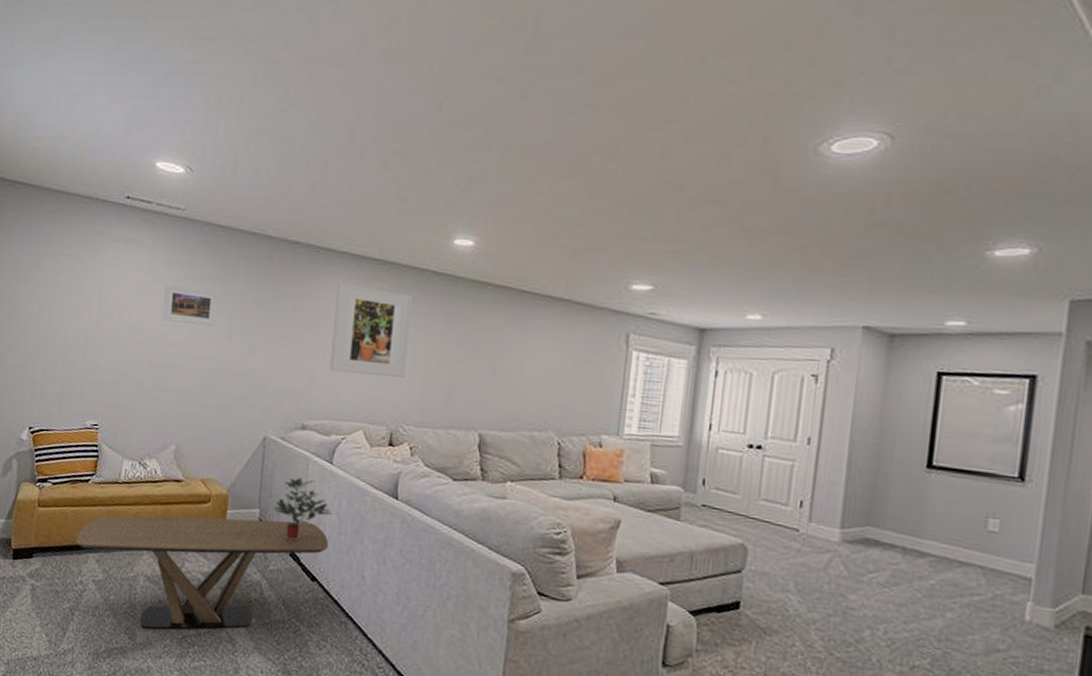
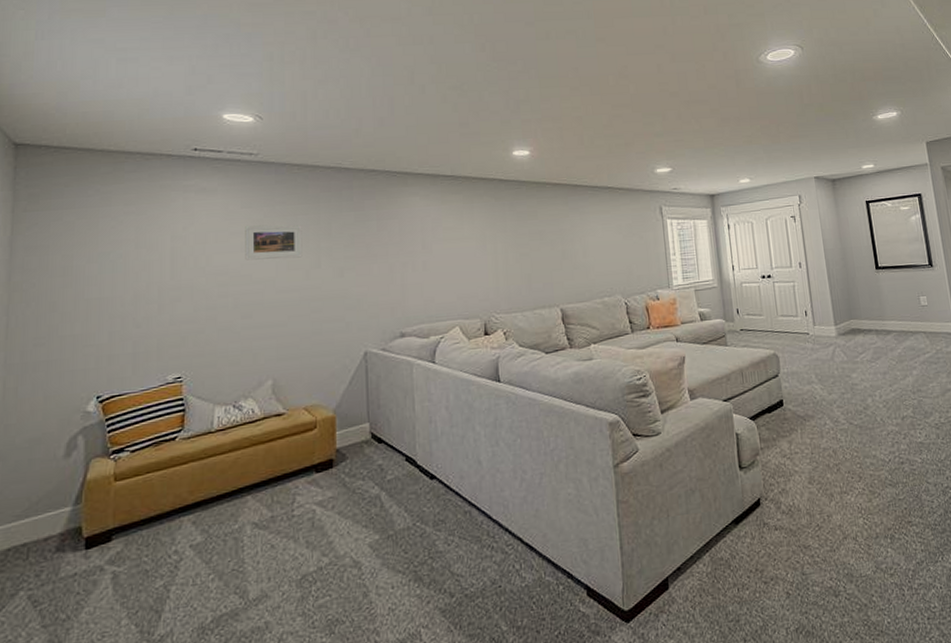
coffee table: present [76,516,329,630] -> none [166,424,442,581]
potted plant: present [274,477,333,541] -> none [384,383,442,446]
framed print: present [329,282,413,377] -> none [417,200,489,280]

